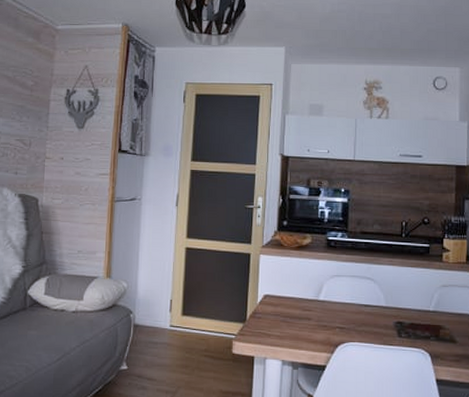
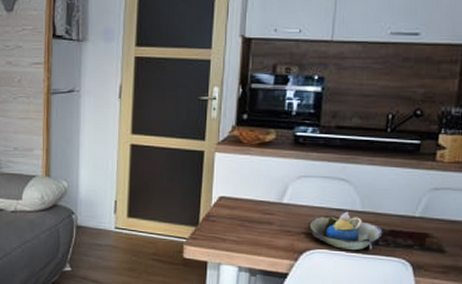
decorative bowl: none [341,307,404,343] -> present [307,211,383,251]

